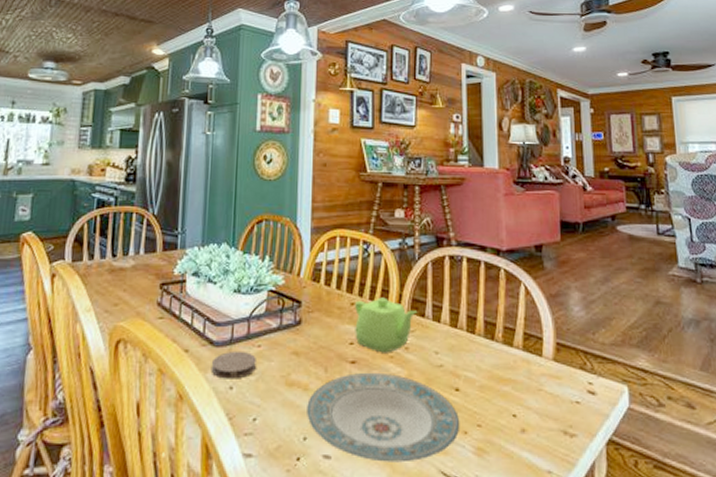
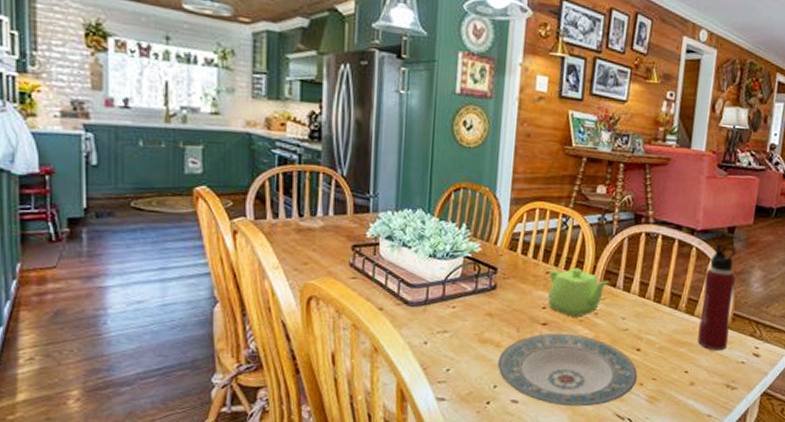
coaster: present [211,350,256,379] -> none [405,310,451,336]
water bottle: none [519,263,556,388] -> present [697,243,736,351]

